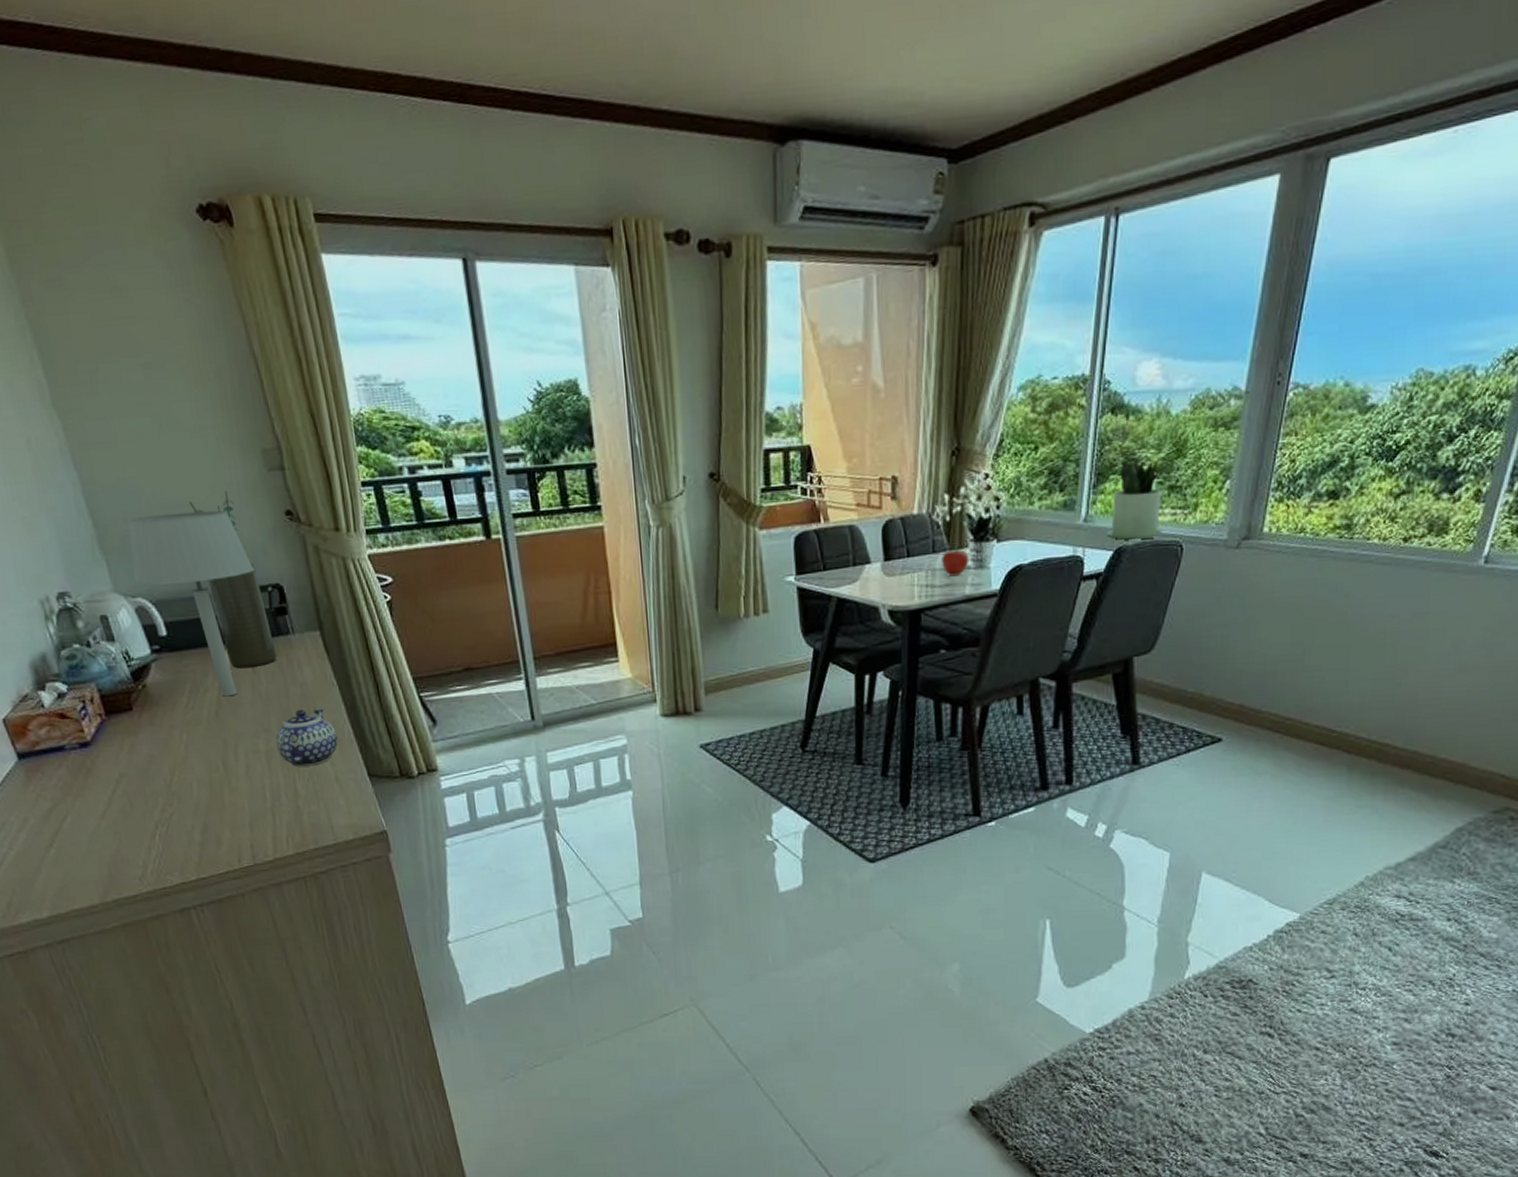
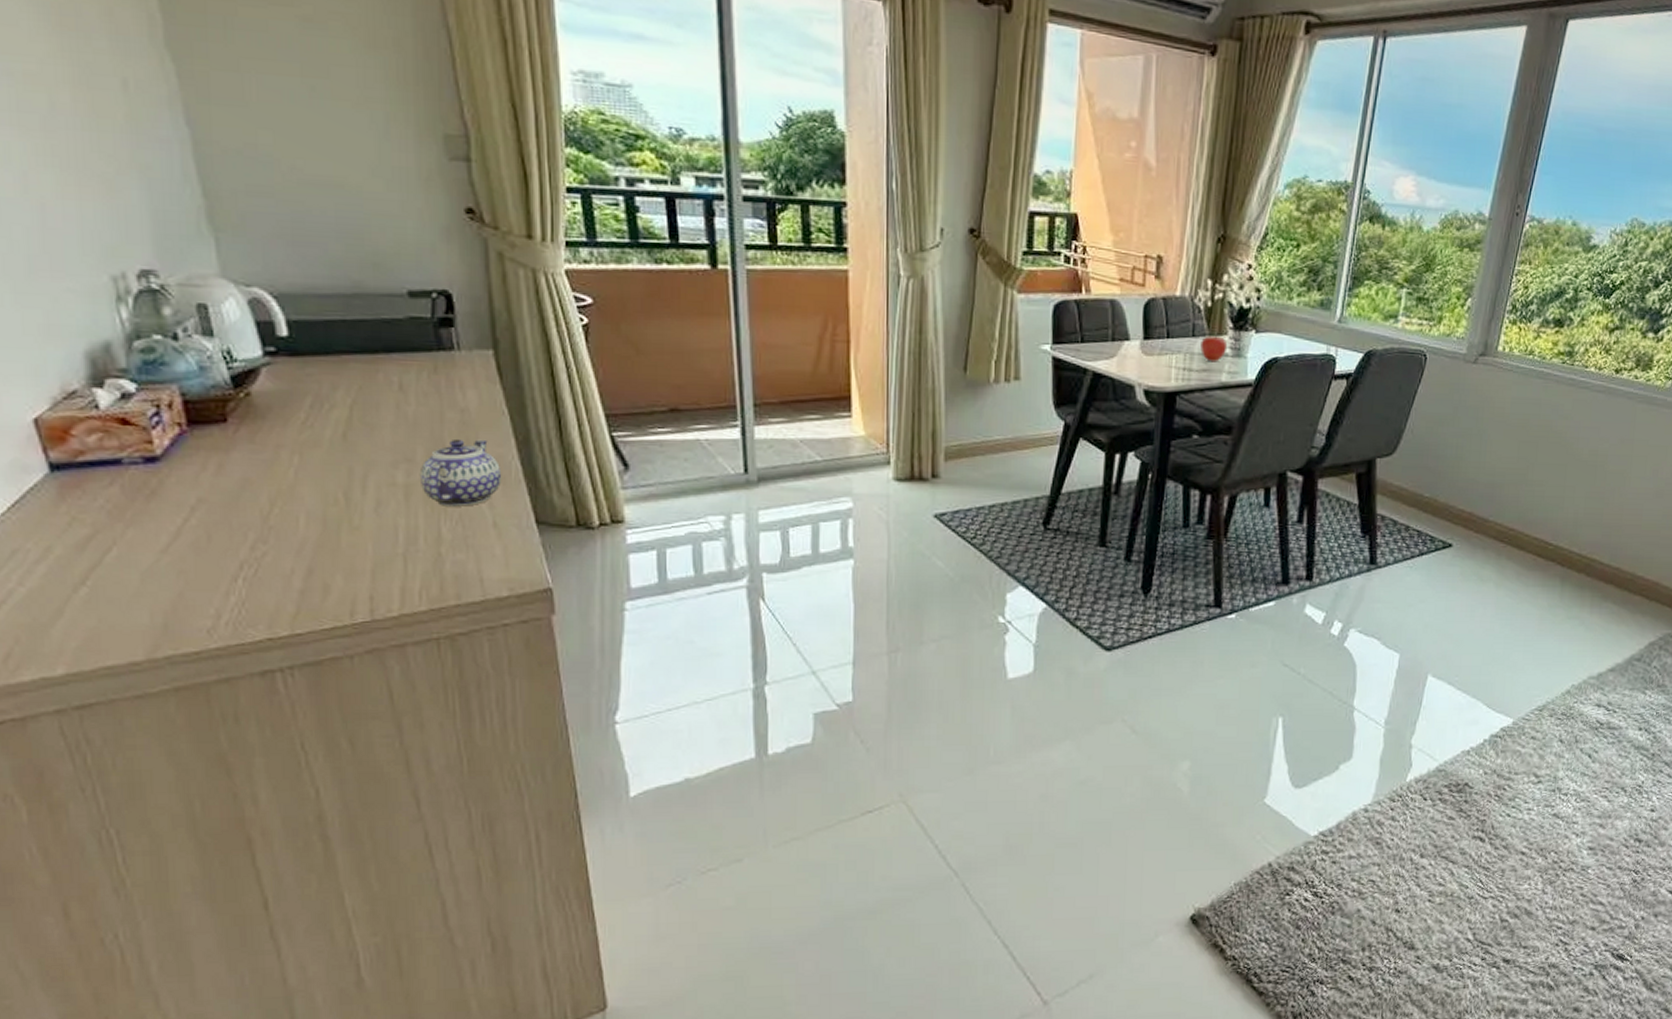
table lamp: present [128,510,255,697] -> none [251,191,417,417]
vase: present [189,491,277,669] -> none [339,176,434,385]
planter: present [1107,456,1164,541] -> none [1358,265,1414,346]

